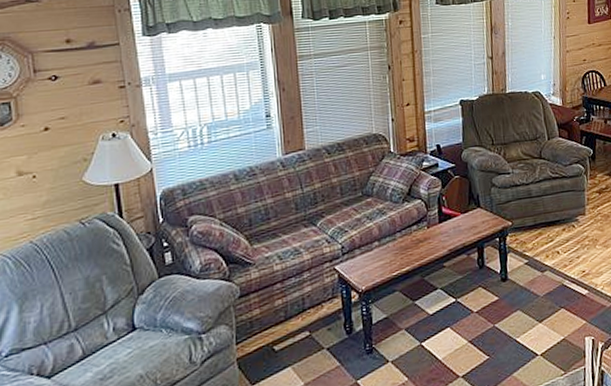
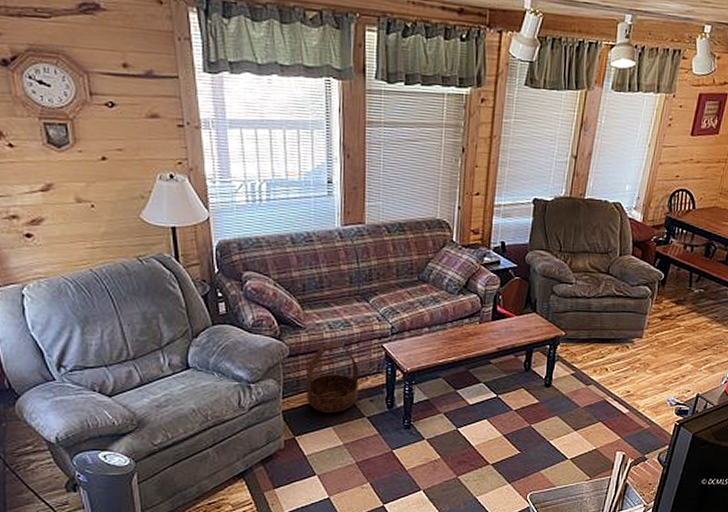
basket: none [259,272,315,353] -> present [306,342,359,414]

